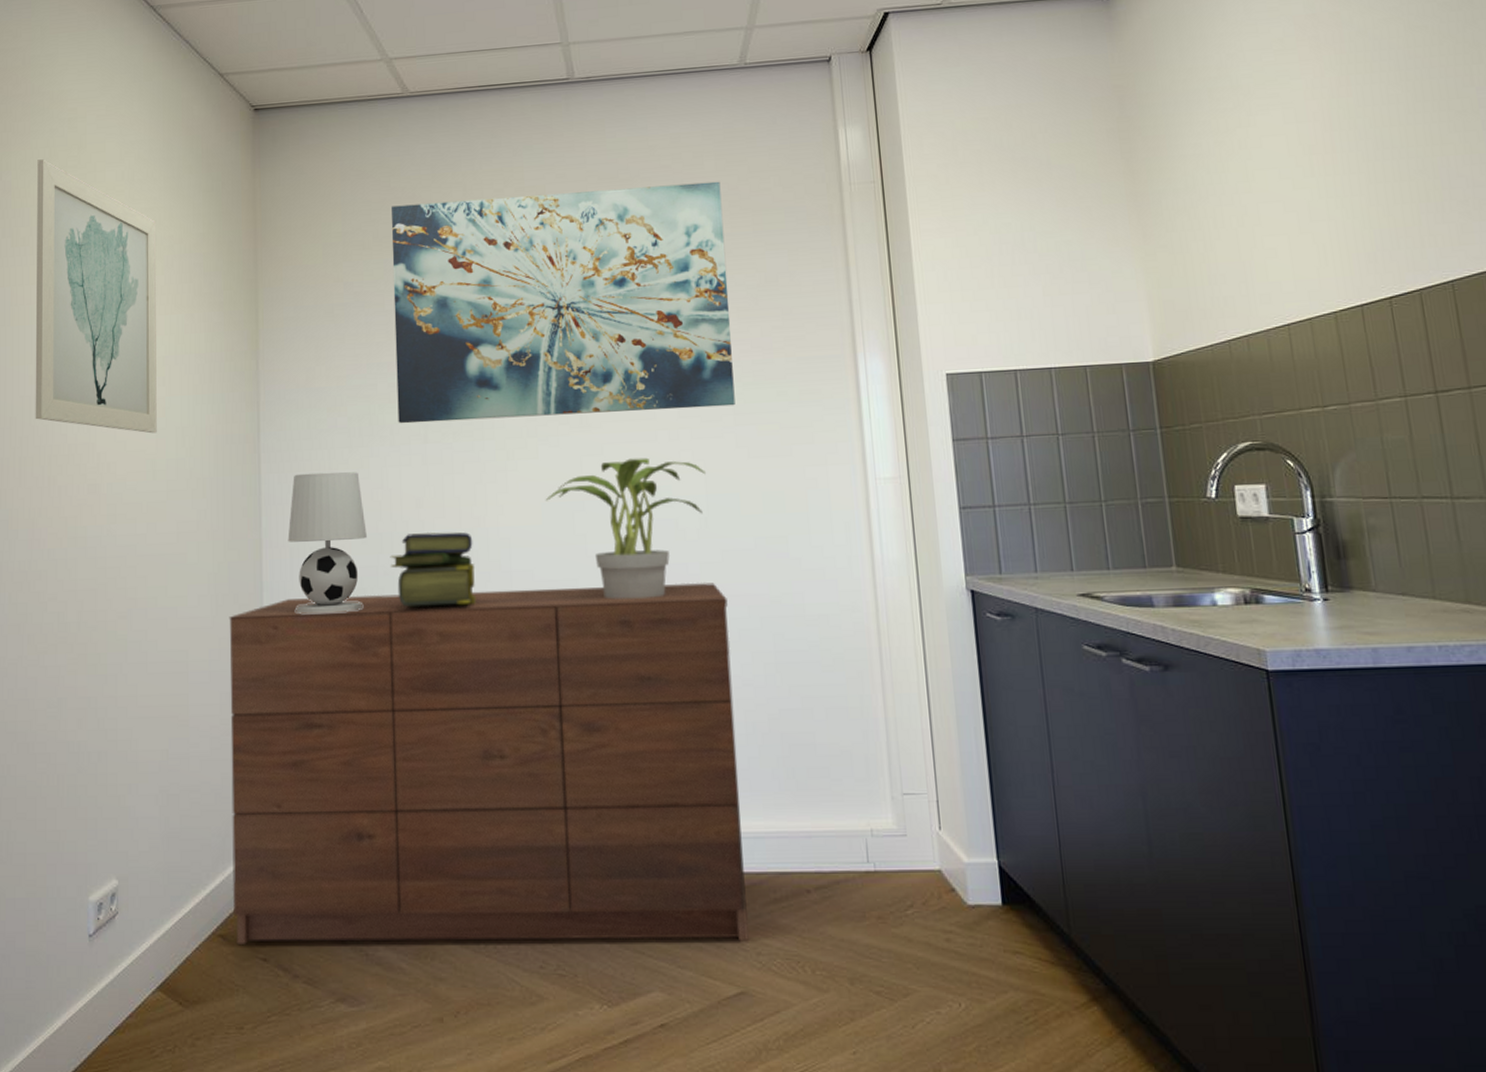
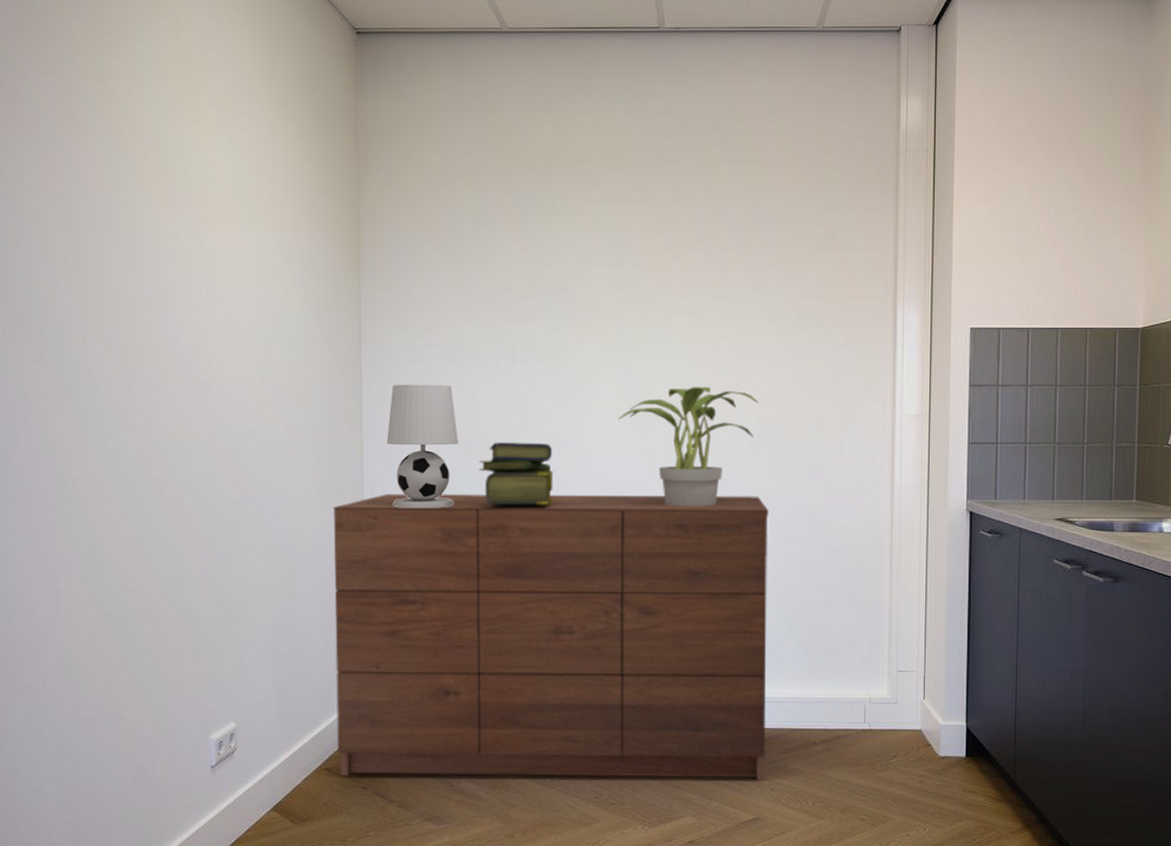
wall art: present [35,159,157,434] -> none [140,66,265,340]
wall art: present [391,181,735,424] -> none [487,138,791,345]

